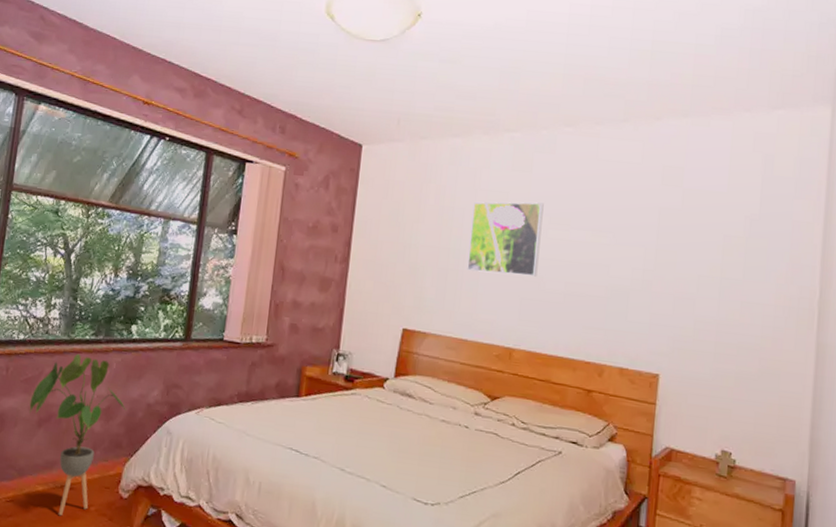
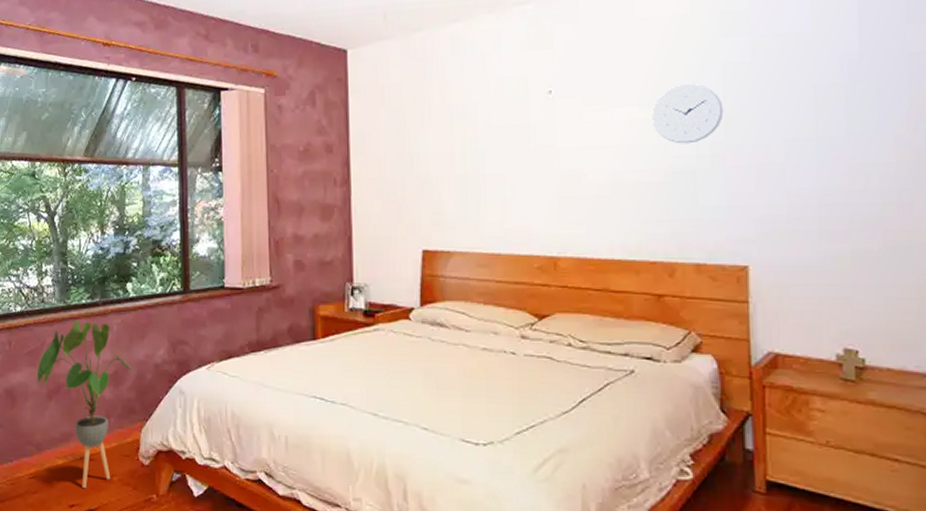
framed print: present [467,201,544,277] -> none [487,82,576,174]
wall clock: none [601,218,656,268] -> present [652,83,724,144]

